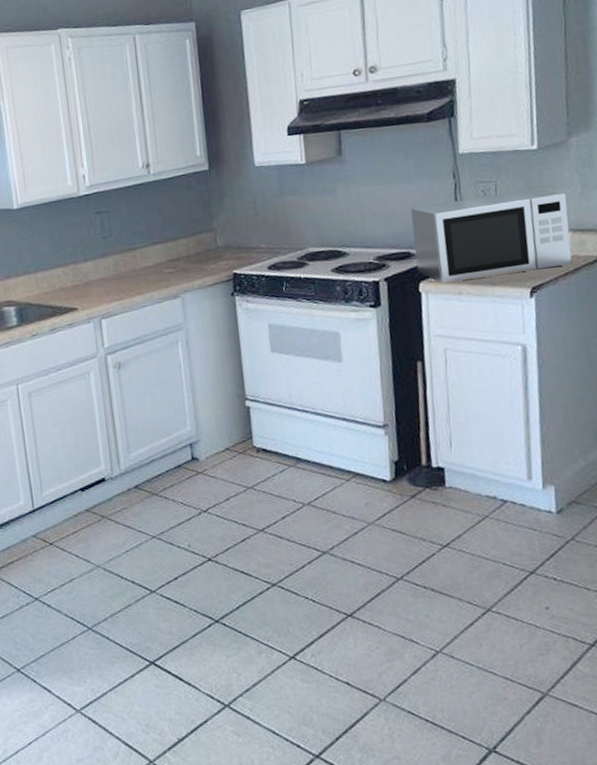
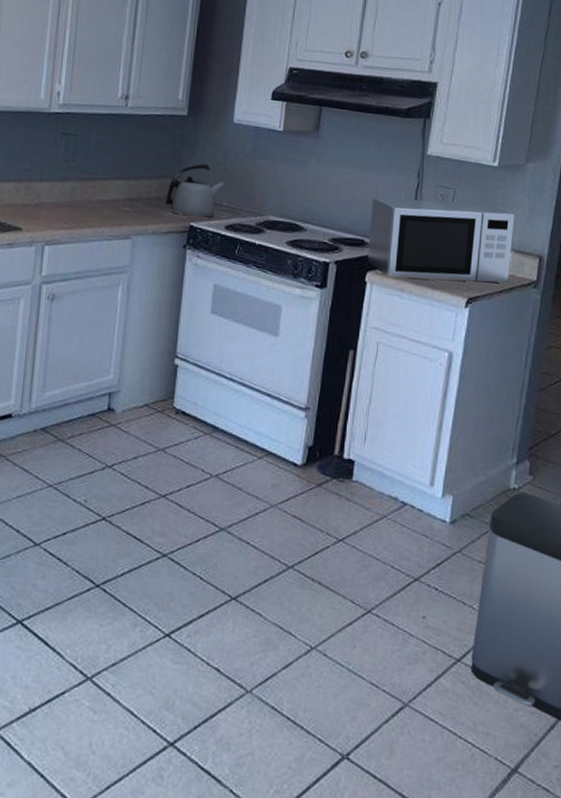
kettle: none [204,211,259,266] -> present [166,163,225,218]

